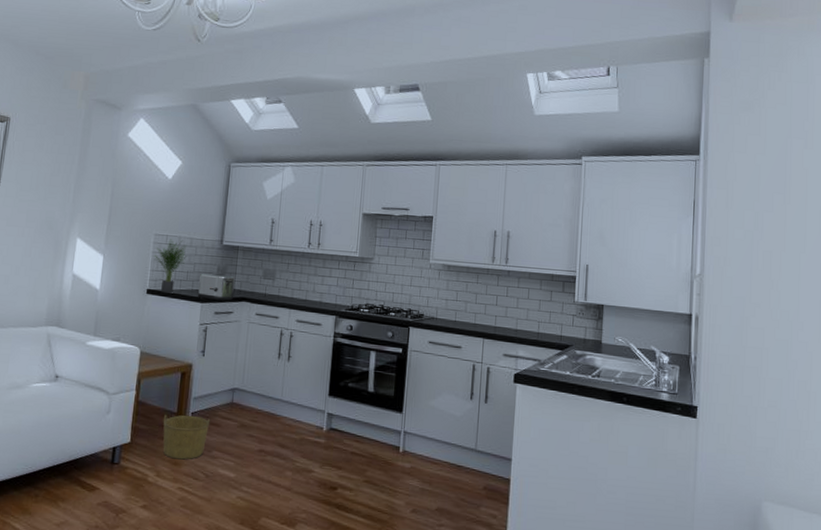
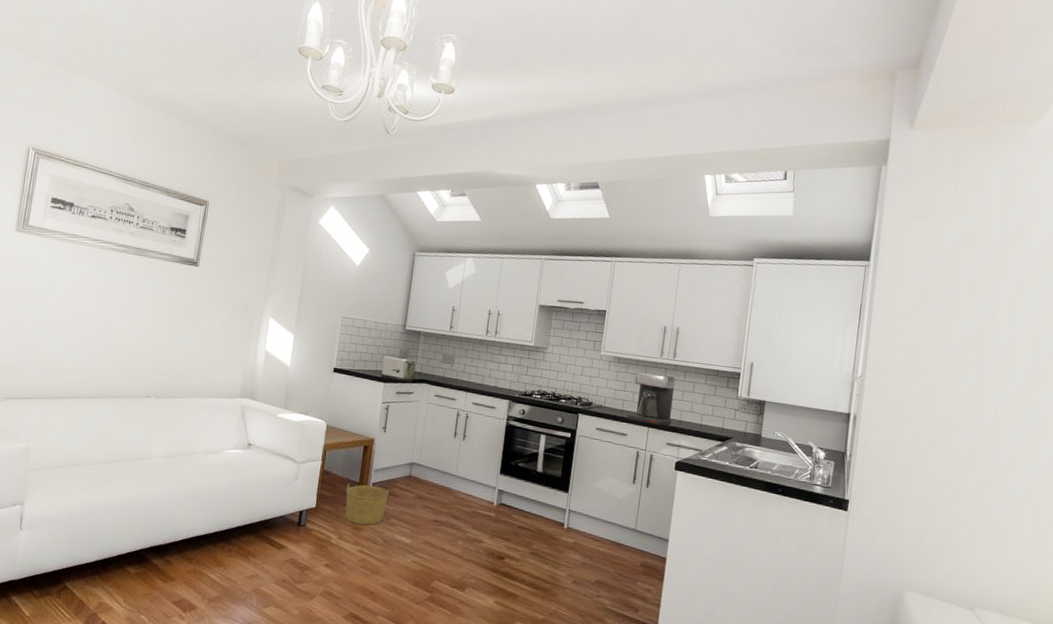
potted plant: present [153,239,186,293] -> none [340,322,371,373]
coffee maker: none [460,279,509,336] -> present [627,372,676,426]

